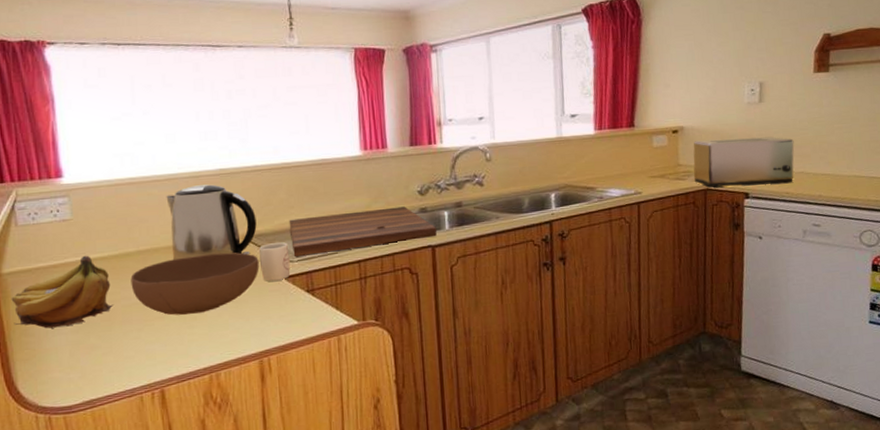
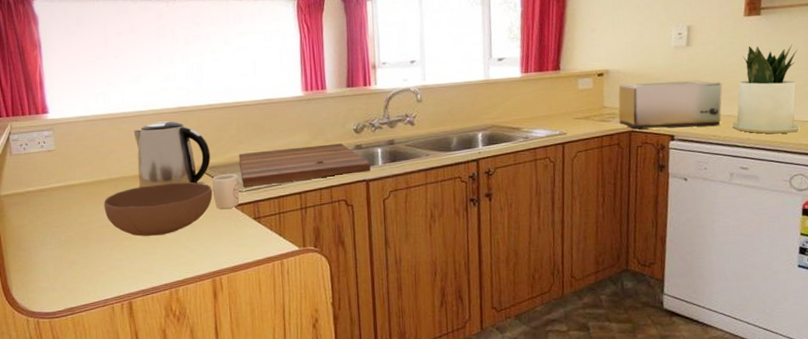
fruit: present [11,255,113,329] -> none [7,181,89,244]
planter: none [803,100,869,191] -> present [731,44,801,134]

